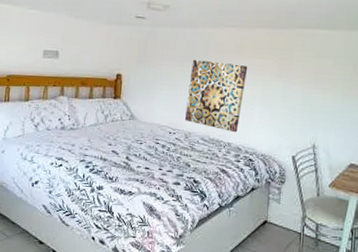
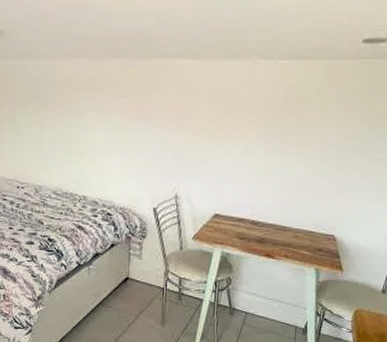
wall art: present [185,59,248,133] -> none [34,99,101,185]

